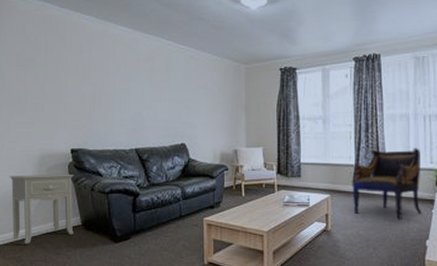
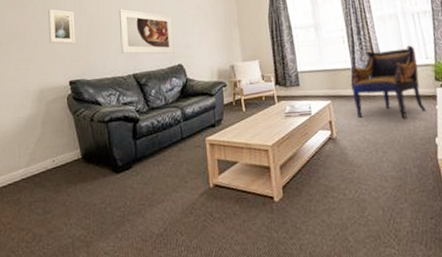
nightstand: present [9,174,74,243] -> none [8,106,74,184]
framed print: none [50,73,77,112] -> present [48,9,75,44]
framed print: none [123,80,178,133] -> present [118,9,174,54]

